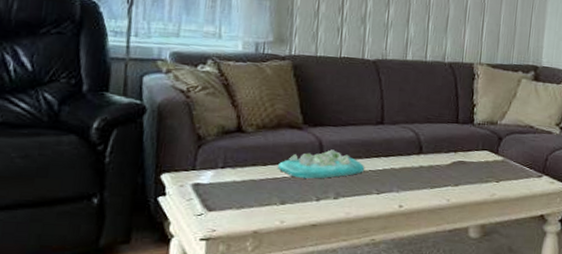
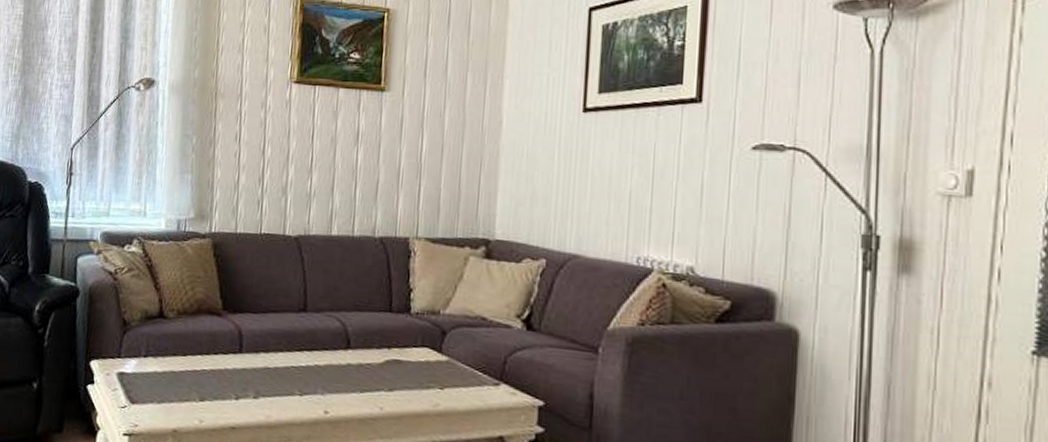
decorative tray: present [278,149,365,179] -> none [197,340,287,374]

